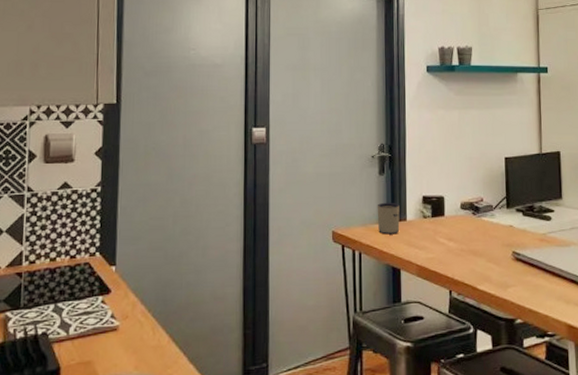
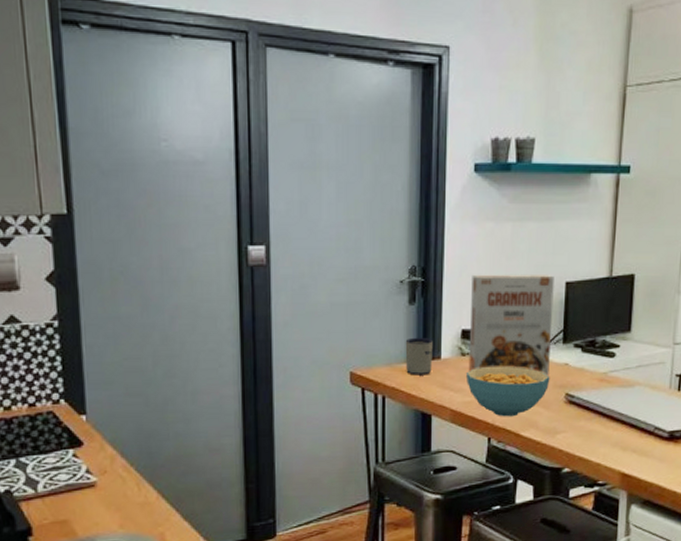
cereal bowl: none [427,227,499,272] -> present [465,365,550,417]
cereal box: none [429,150,497,237] -> present [468,273,554,377]

